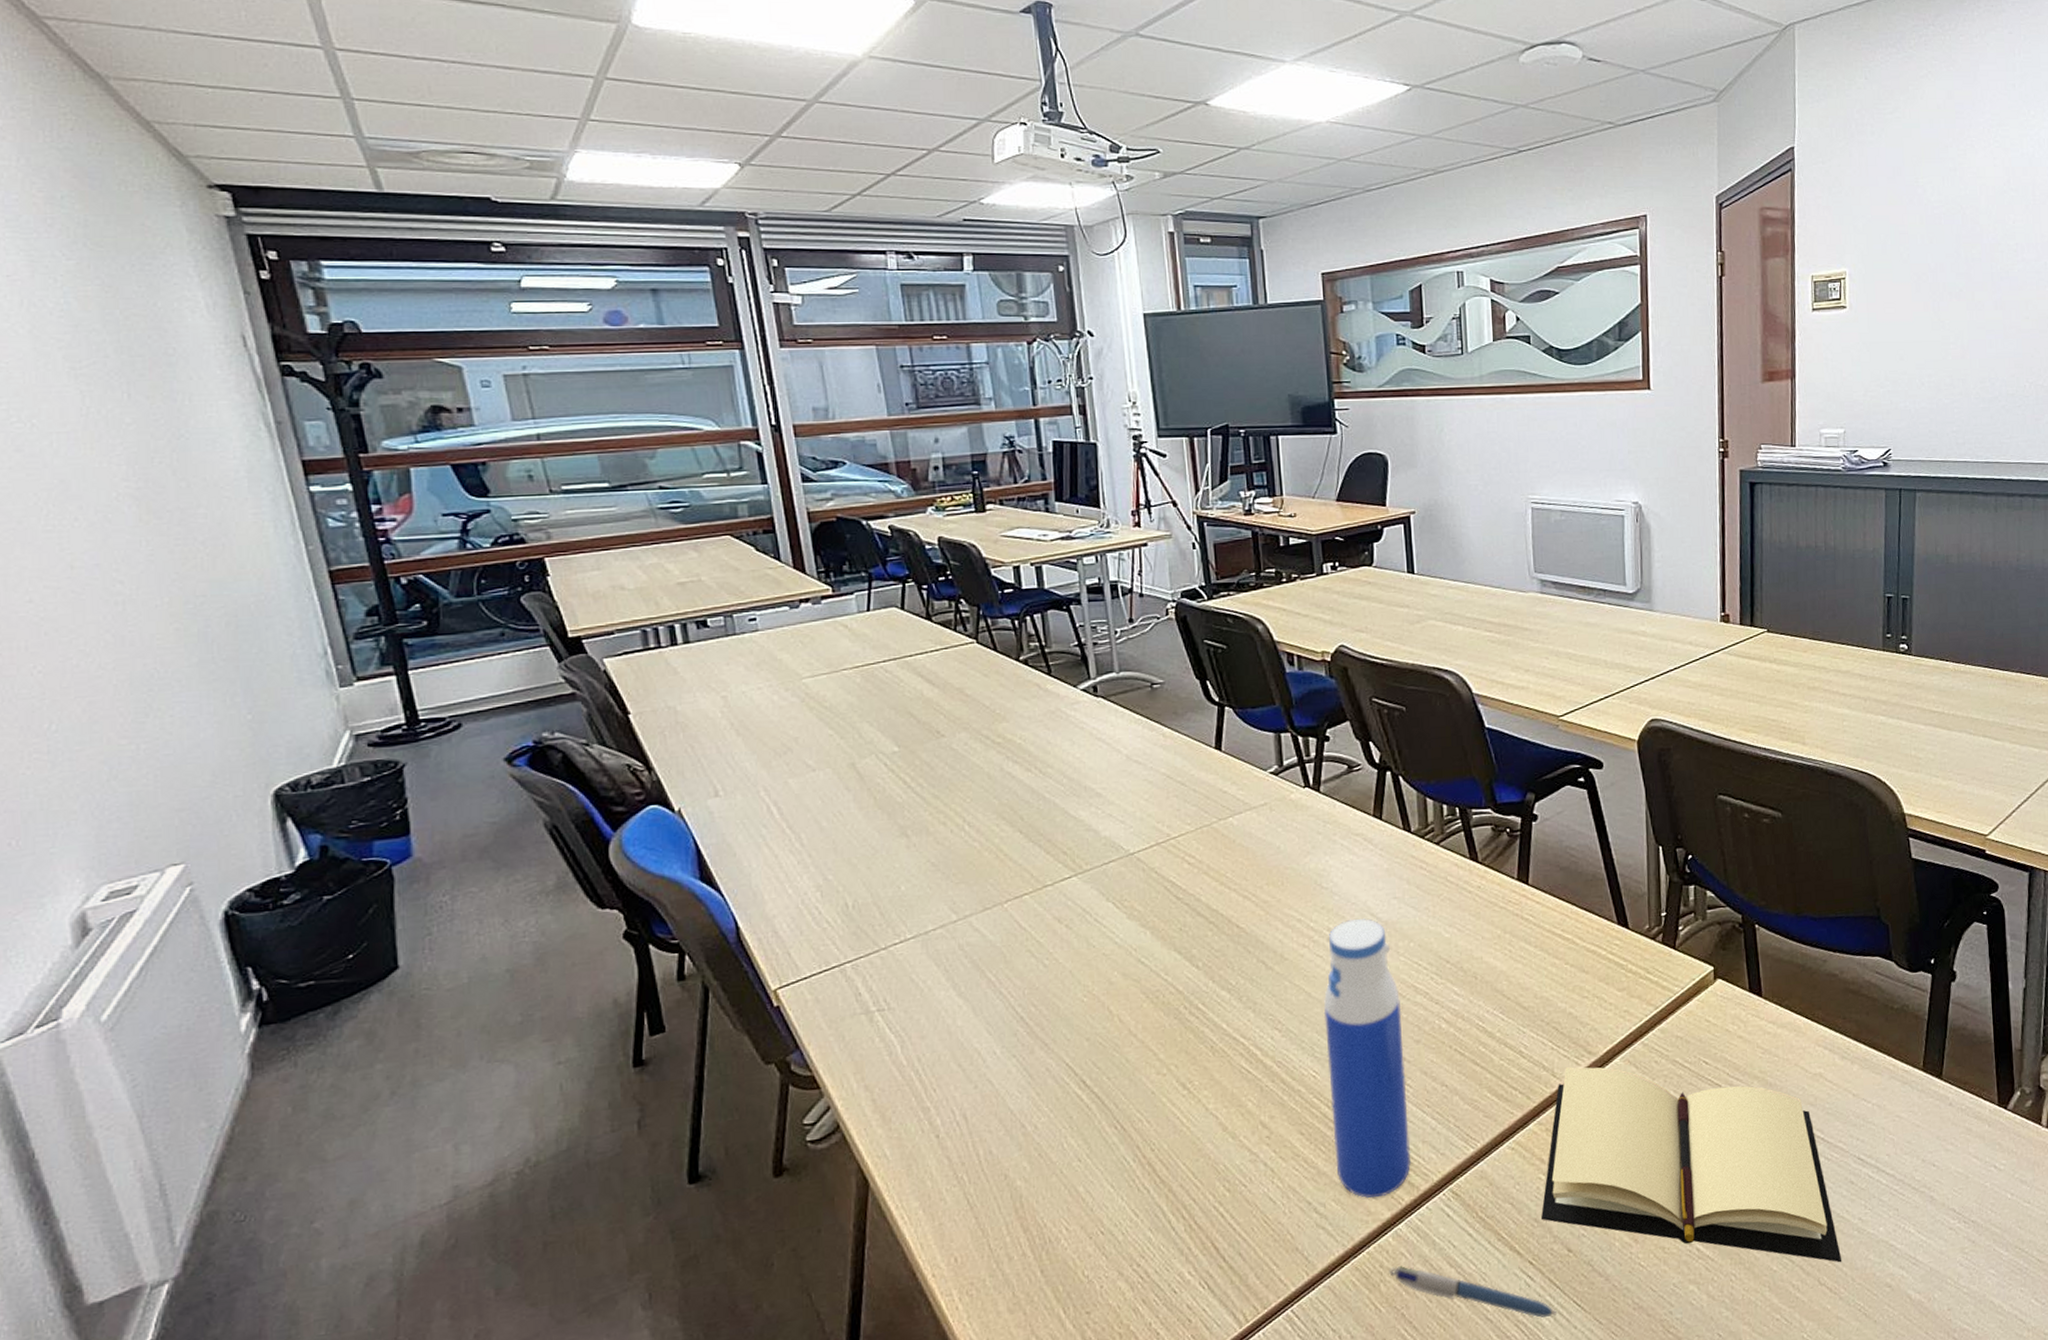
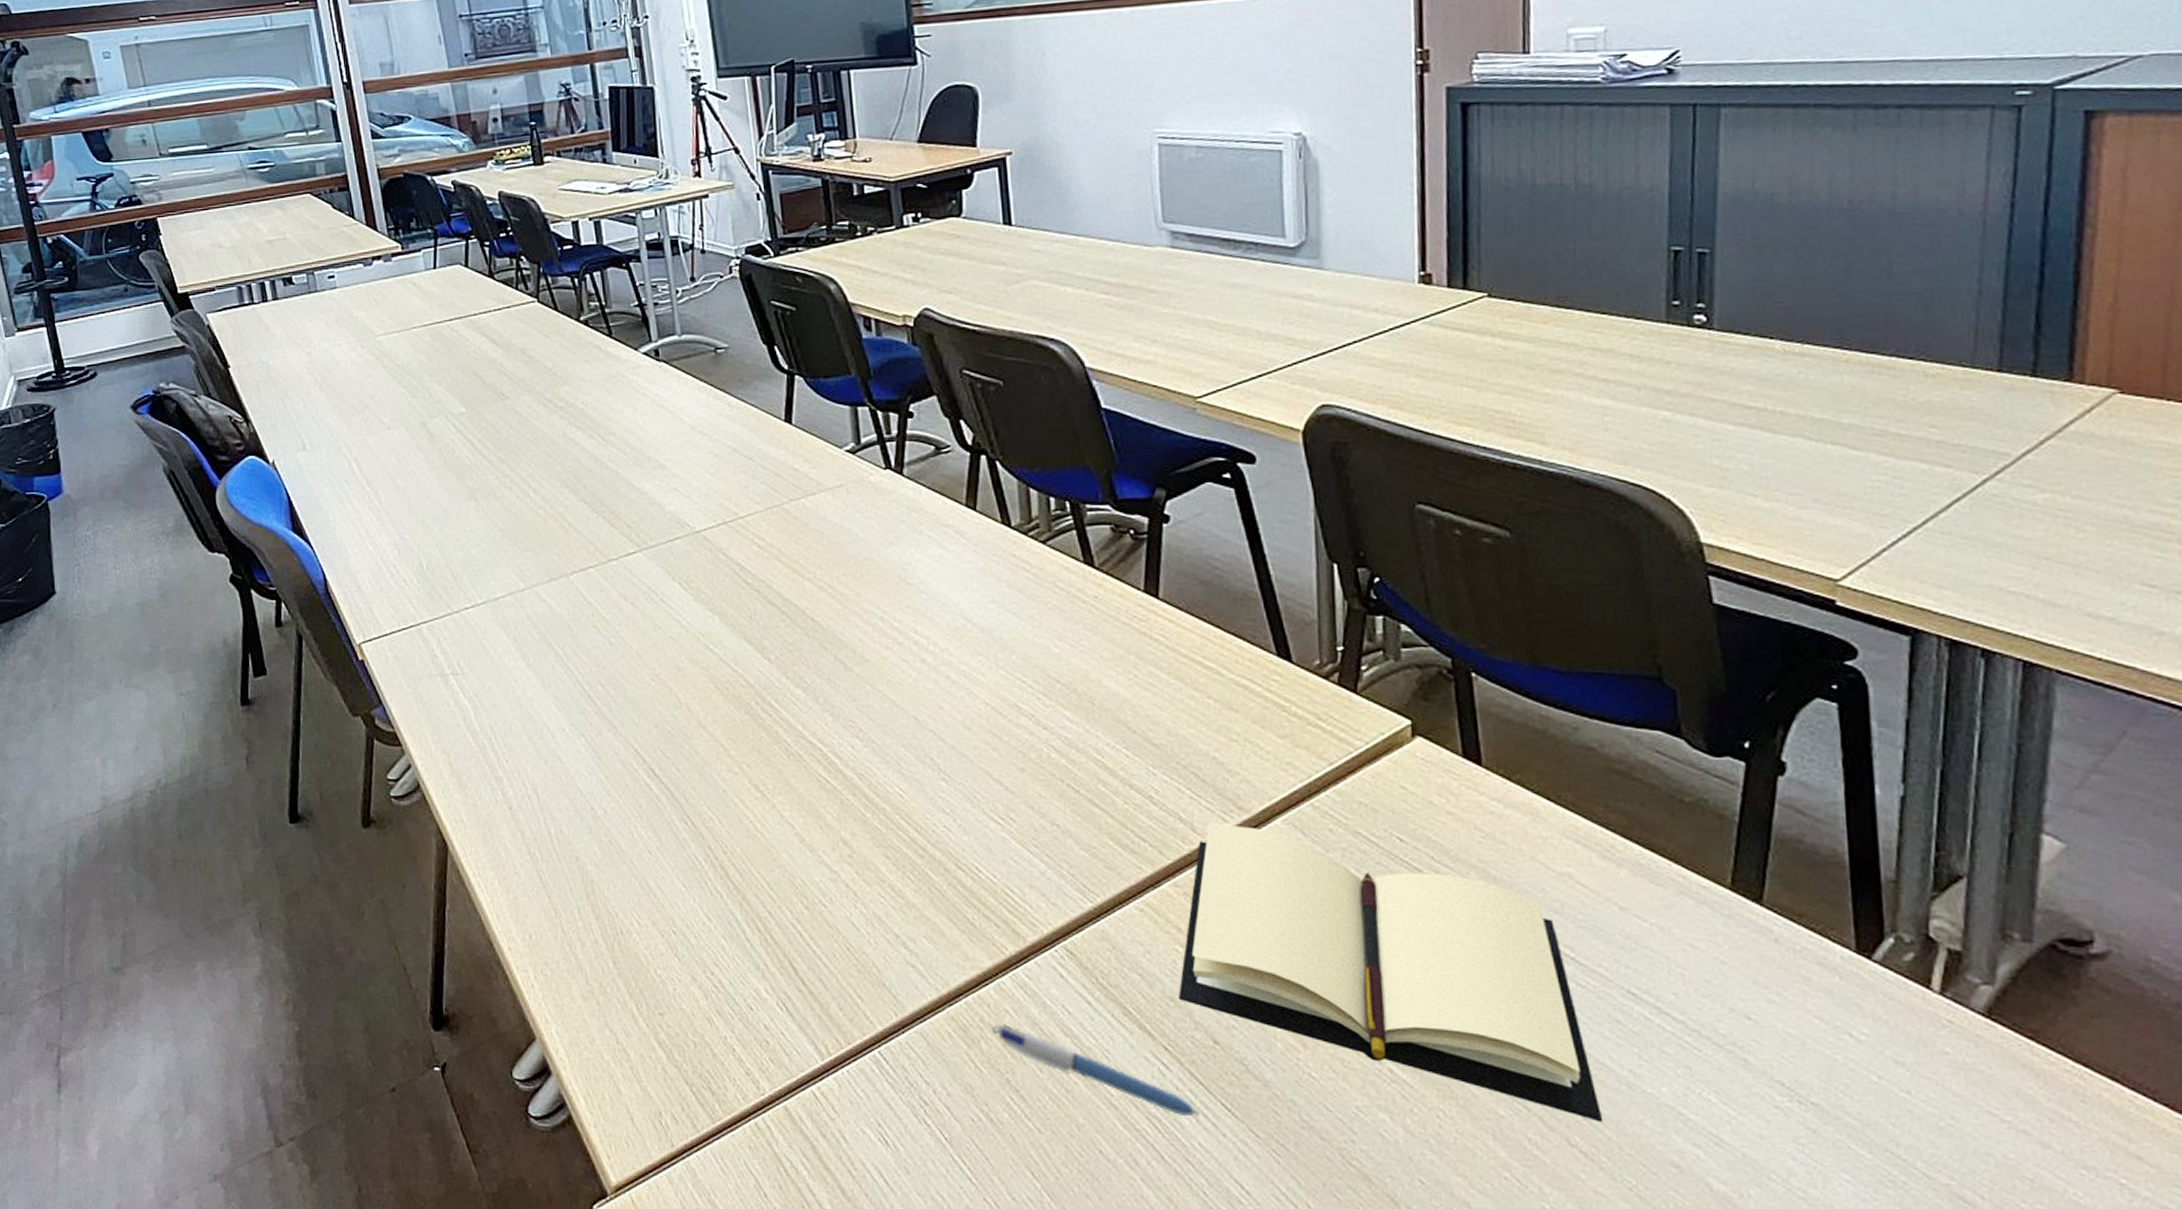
water bottle: present [1323,919,1412,1199] -> none [910,622,1016,942]

